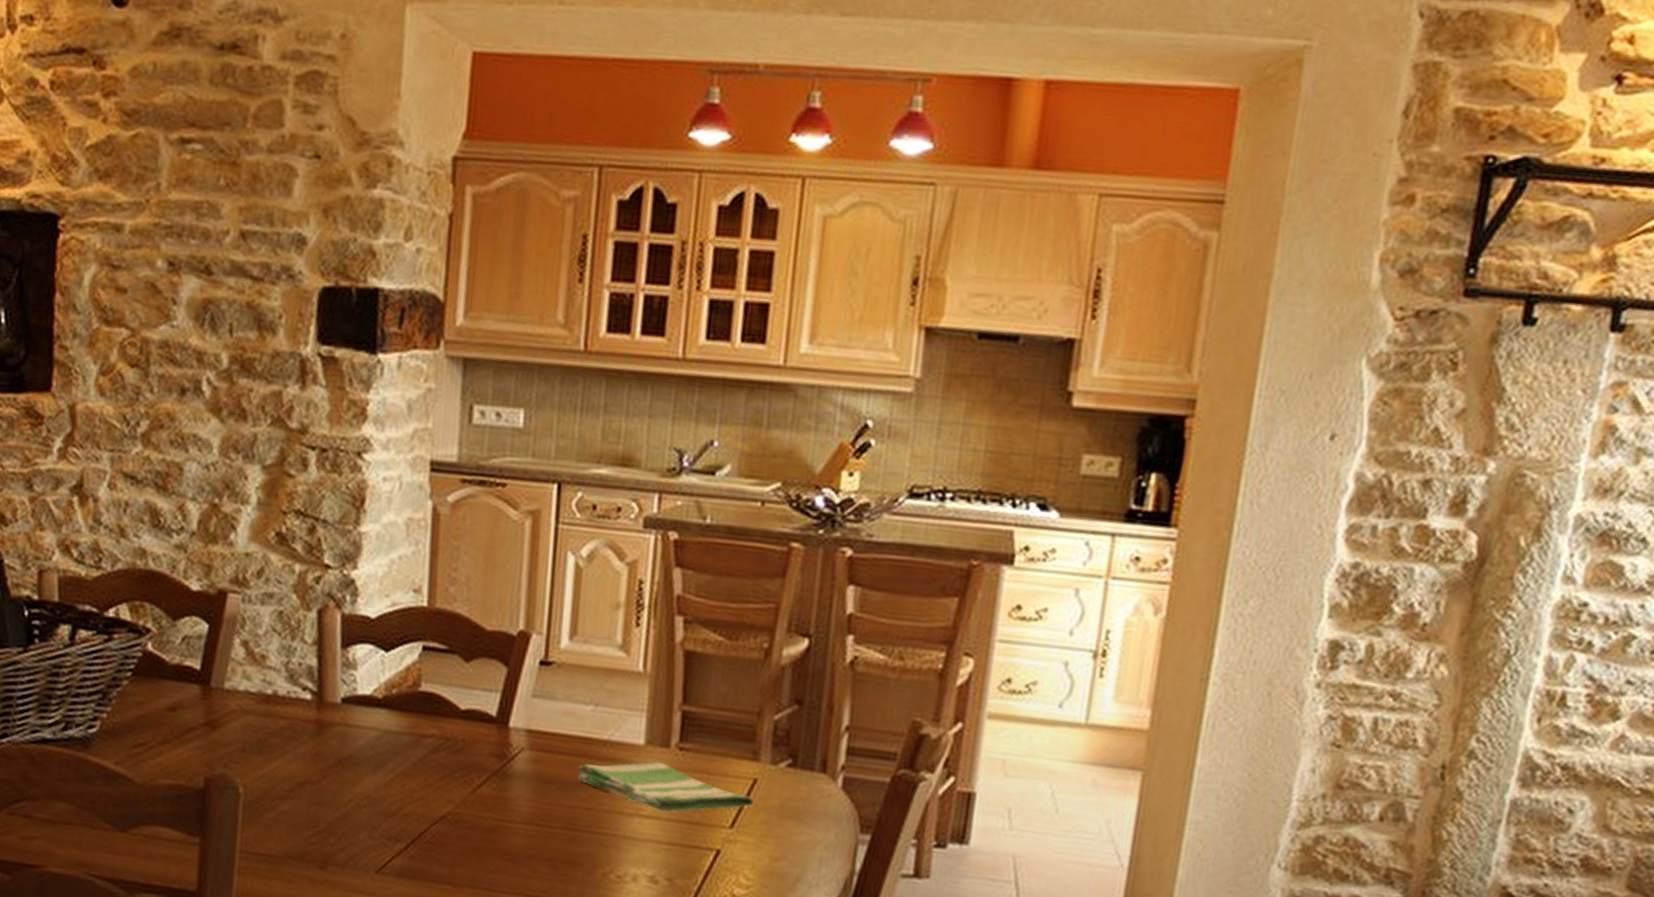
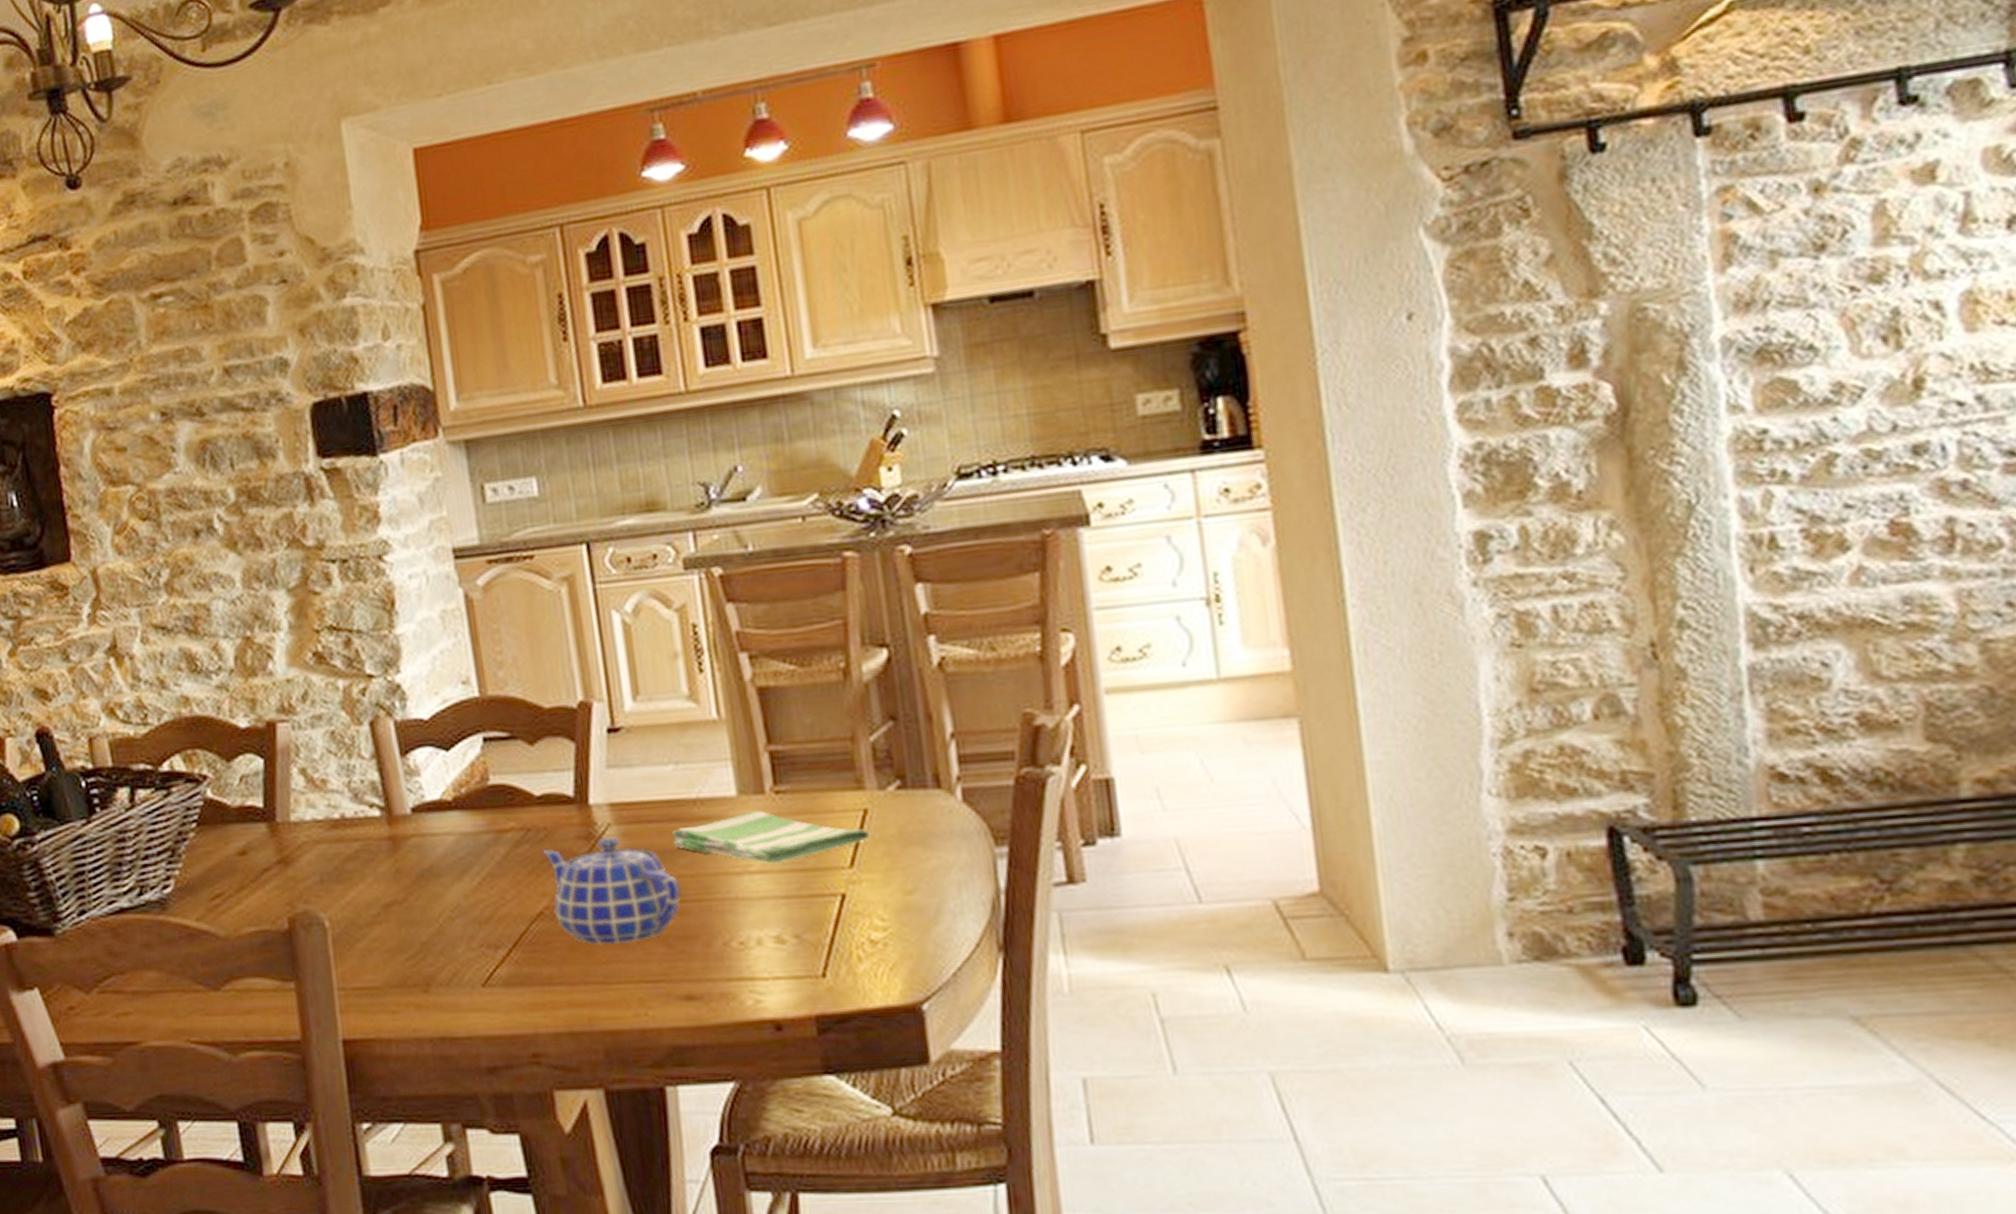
teapot: none [456,760,577,859] -> present [542,837,682,946]

